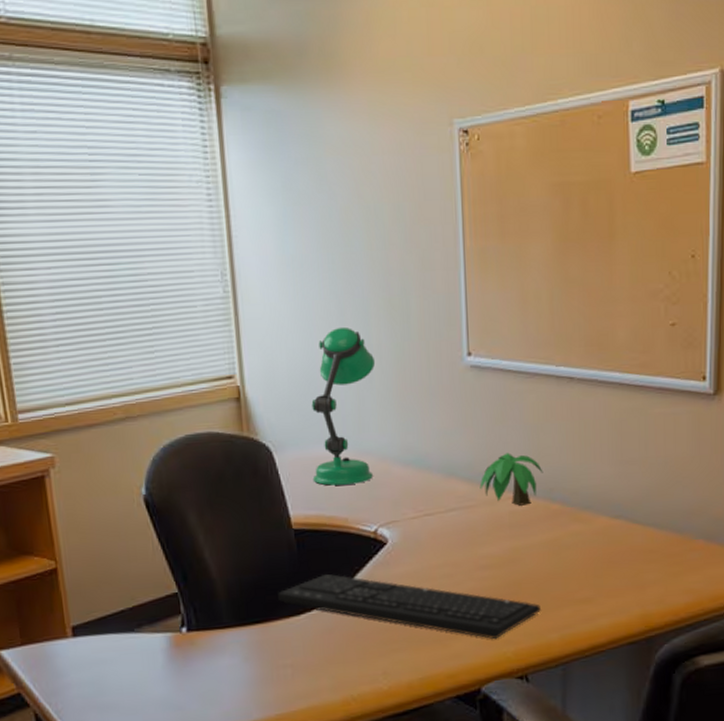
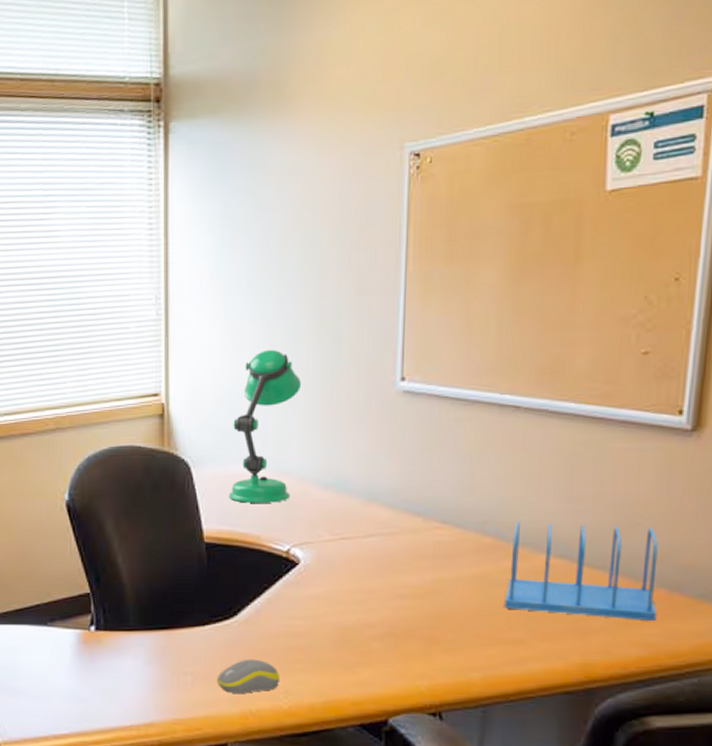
keyboard: present [278,573,542,640] -> none [185,588,463,672]
computer mouse: none [316,643,379,681] -> present [216,659,281,694]
plant: present [479,452,543,506] -> none [403,481,477,537]
file sorter: none [573,485,698,571] -> present [504,521,658,621]

